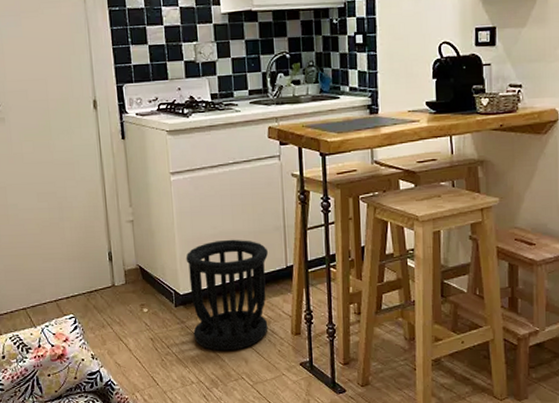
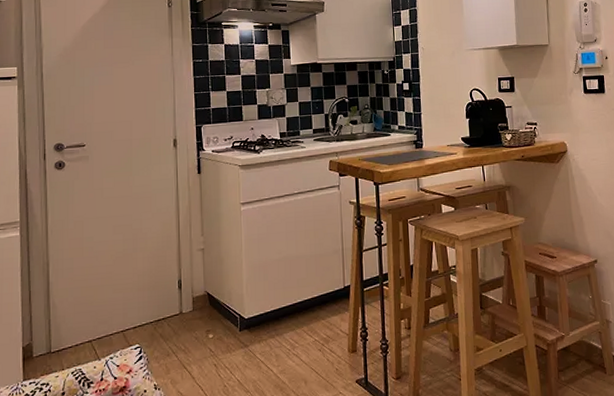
wastebasket: present [185,239,268,351] -> none [252,263,327,373]

